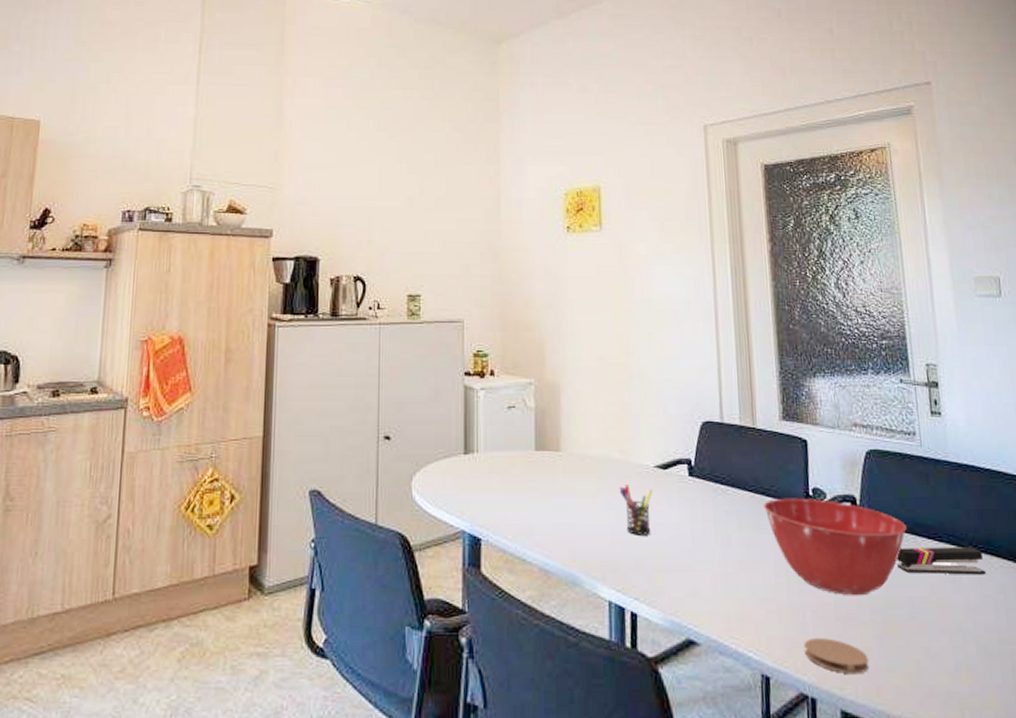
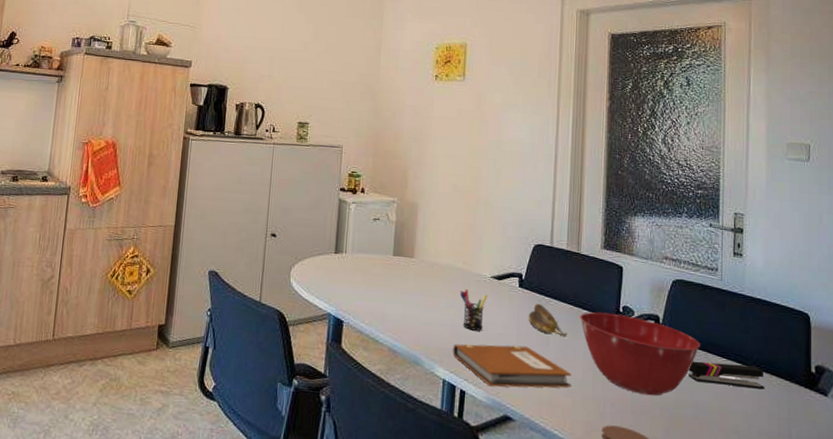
notebook: none [617,549,763,604] -> present [453,344,572,388]
banana: none [703,495,751,533] -> present [528,304,567,337]

